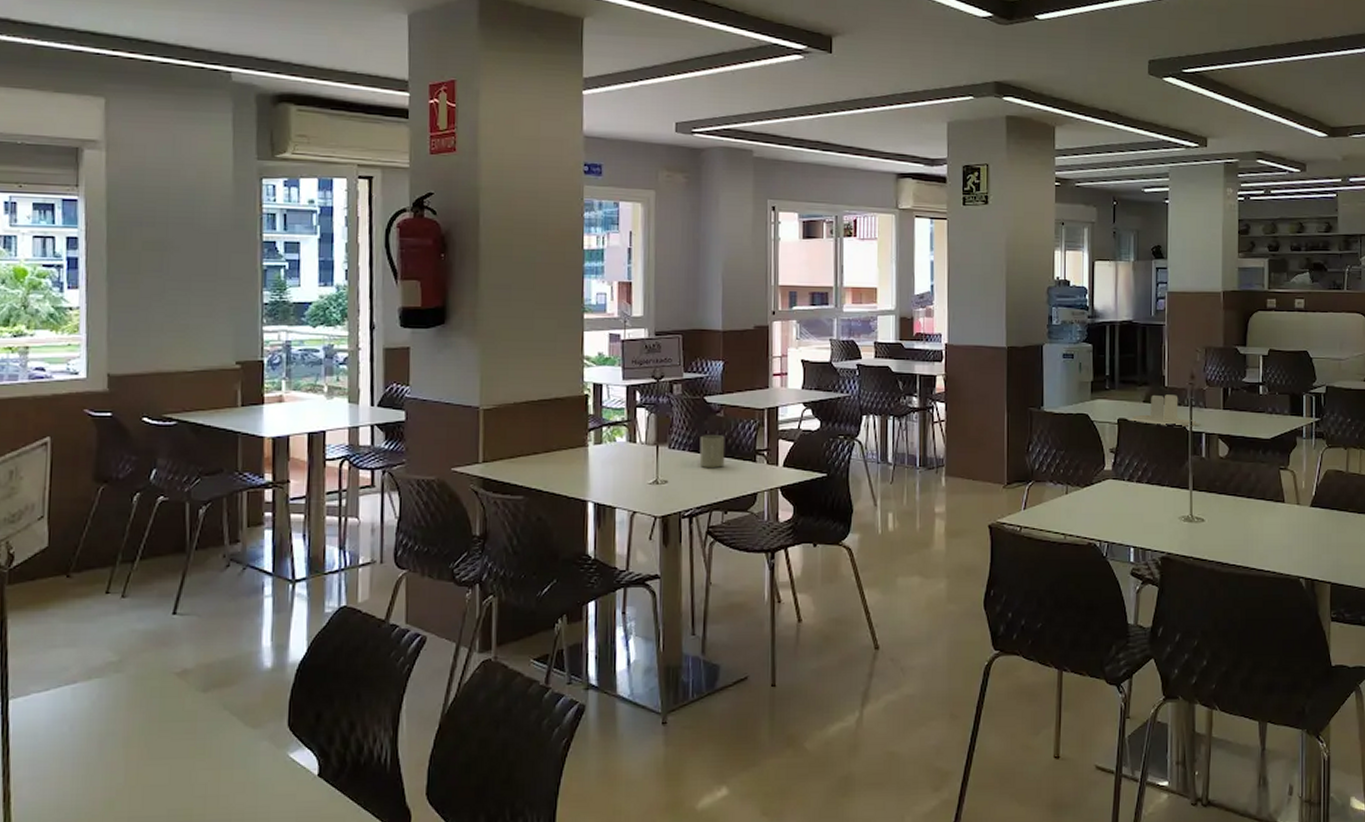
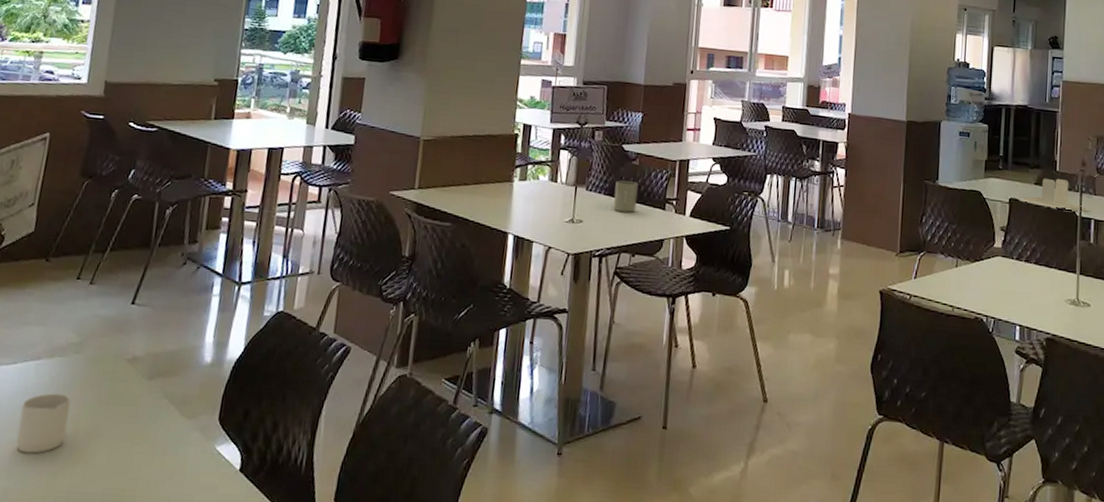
cup: none [61,717,118,783] -> present [16,393,71,454]

